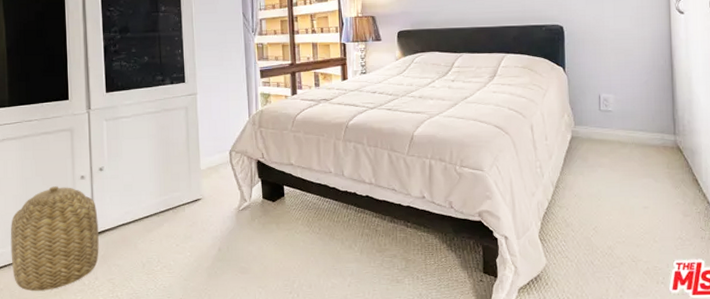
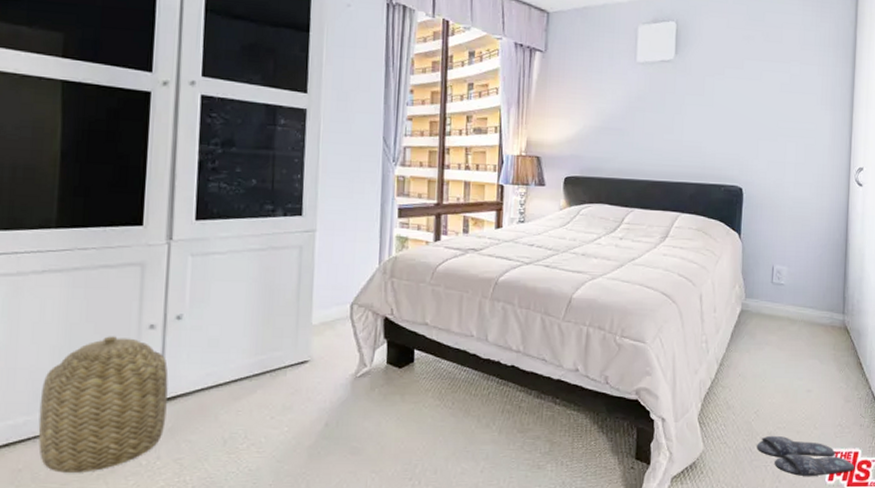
slippers: none [598,249,698,287] -> present [757,435,854,477]

